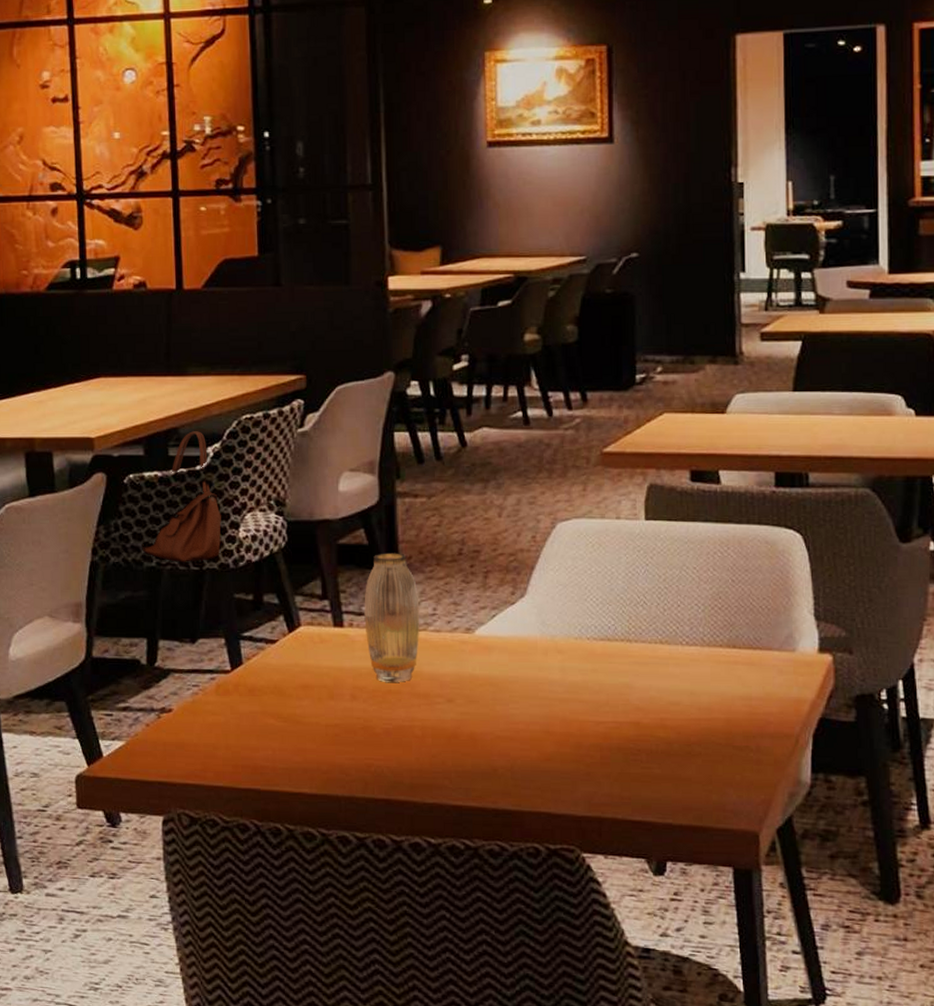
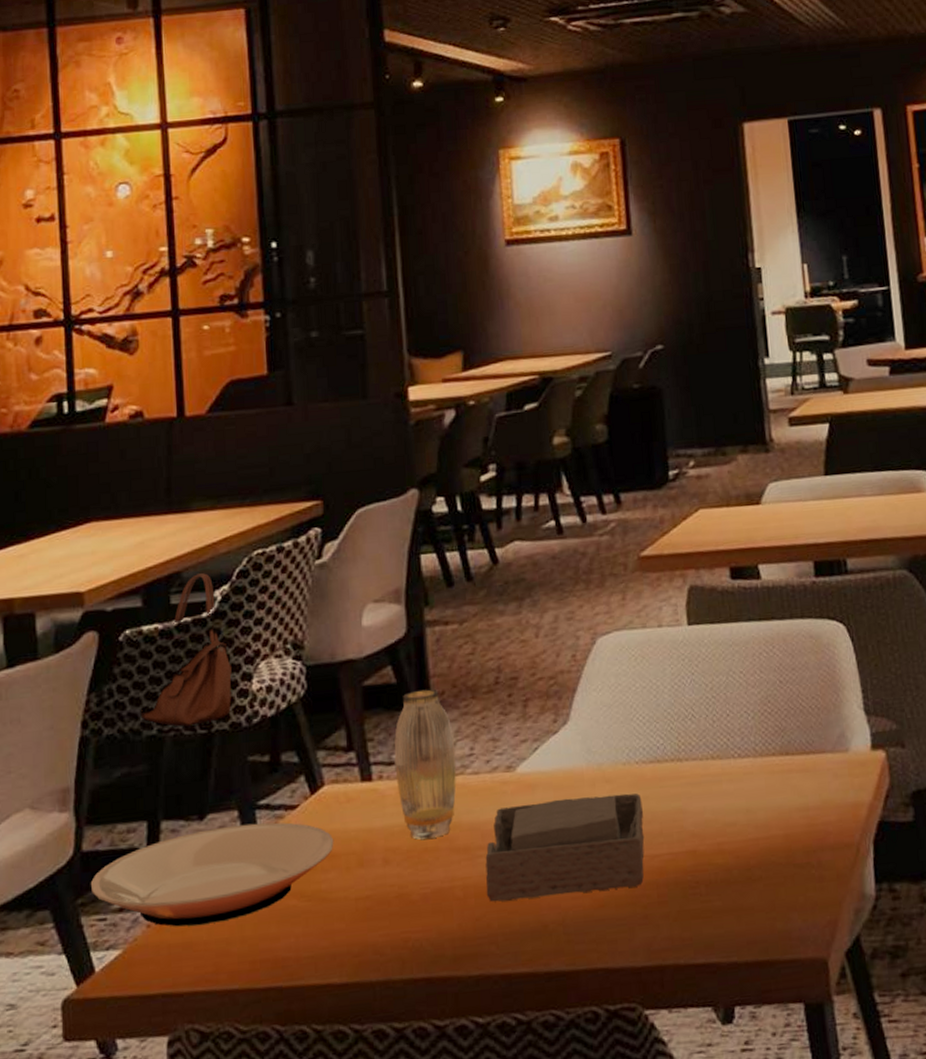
plate: none [100,651,308,730] -> present [91,822,334,927]
napkin holder: none [442,662,592,747] -> present [485,793,645,902]

